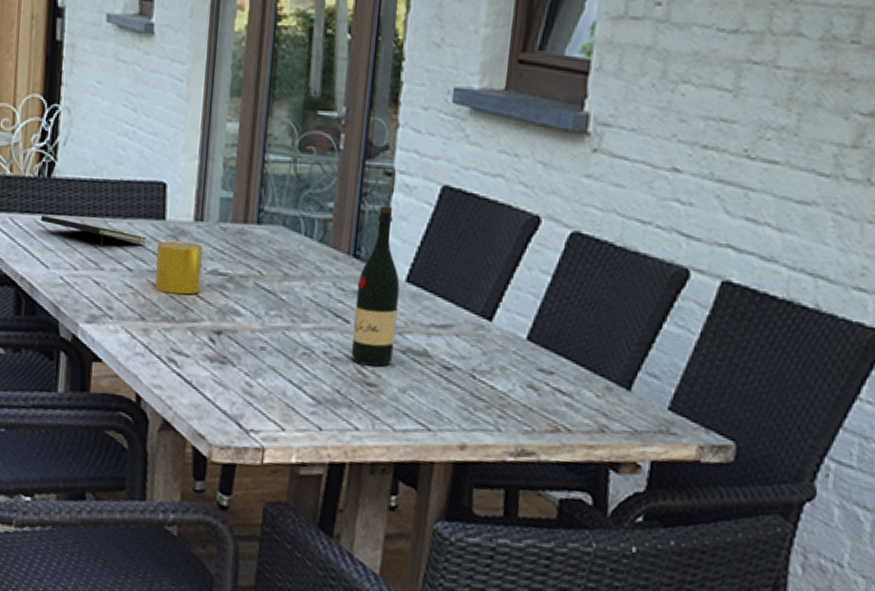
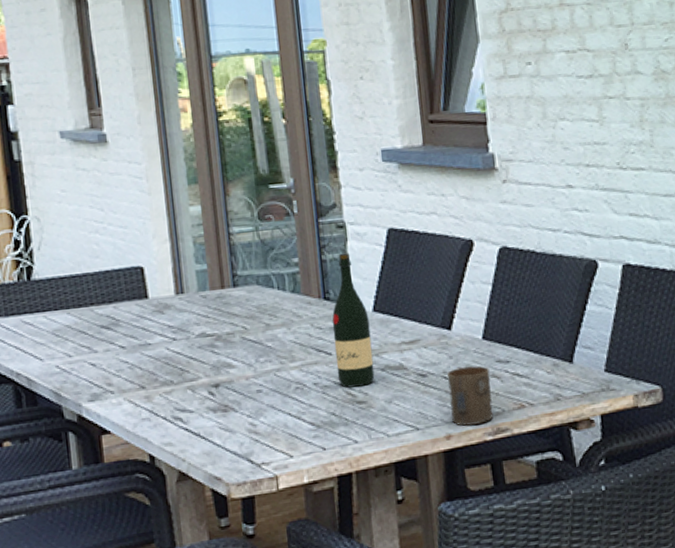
notepad: present [41,215,147,248] -> none [27,314,134,333]
cup: present [155,241,203,295] -> none [144,313,192,362]
cup: none [471,368,528,440] -> present [447,366,494,427]

